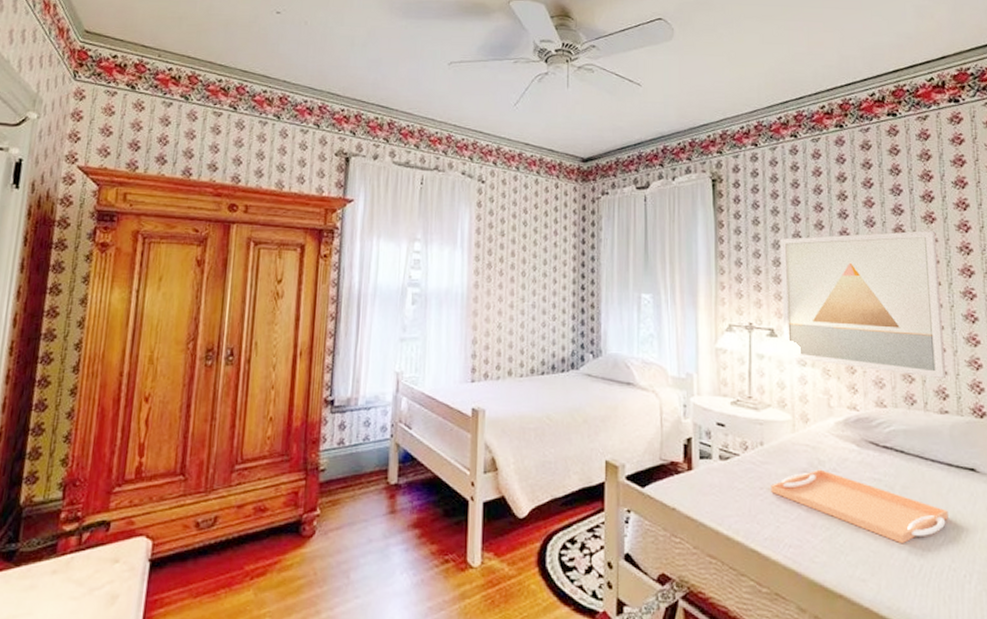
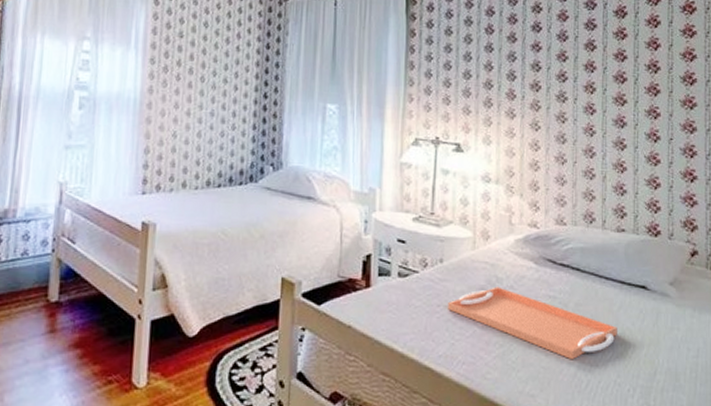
wall art: present [780,231,947,378] -> none [469,47,626,197]

